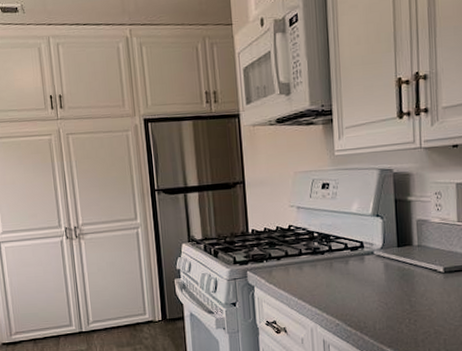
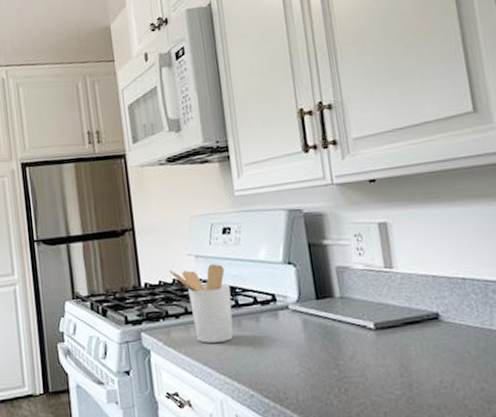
utensil holder: none [273,214,326,281] -> present [169,263,234,343]

